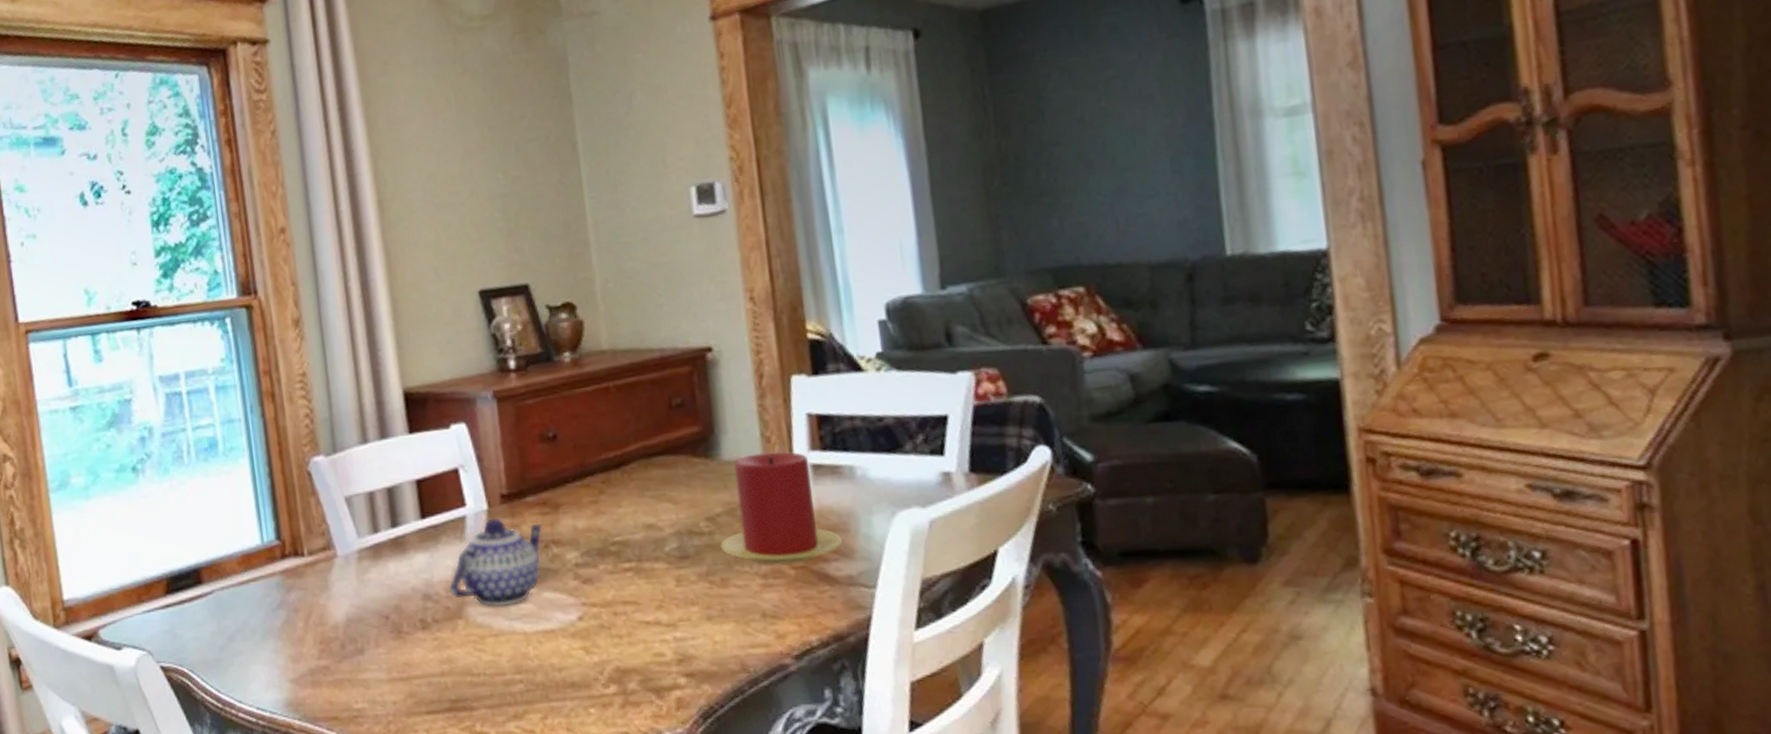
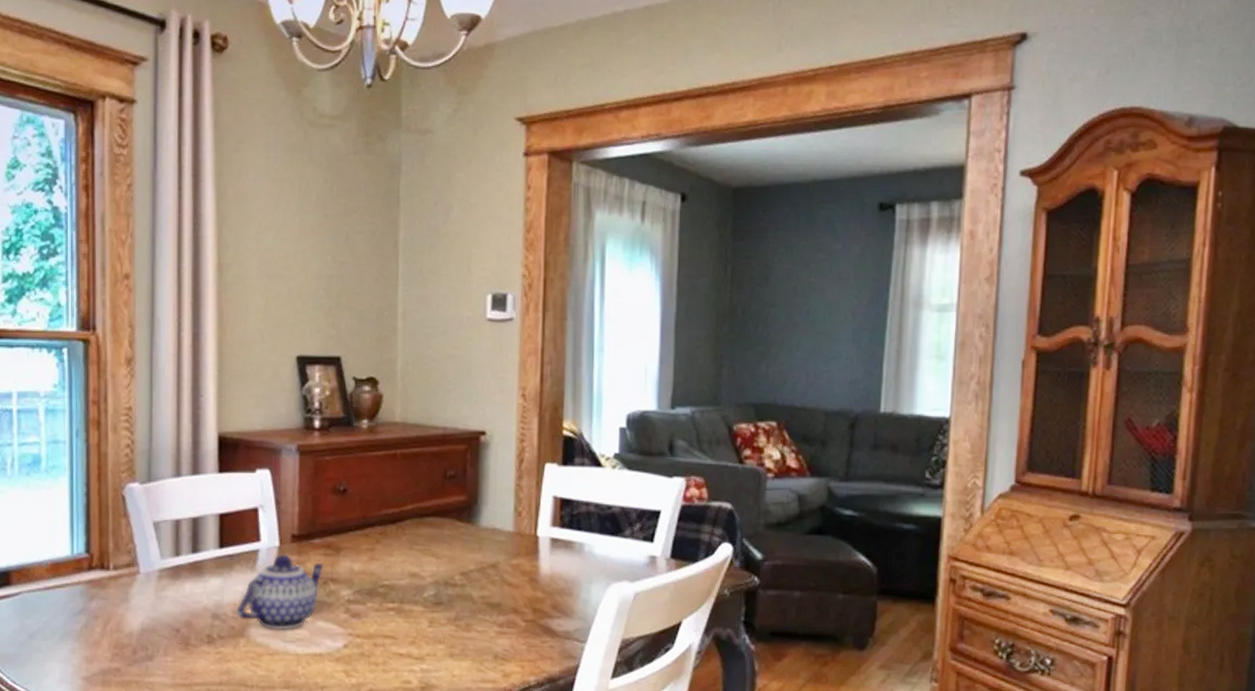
candle: present [720,451,844,565] -> none [469,524,567,617]

